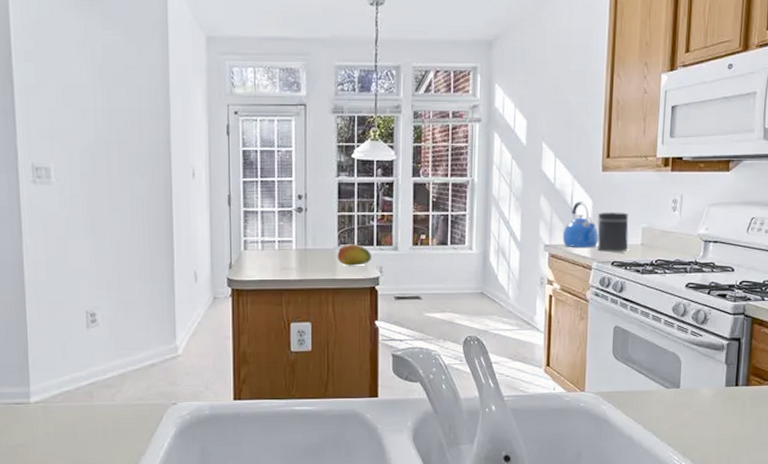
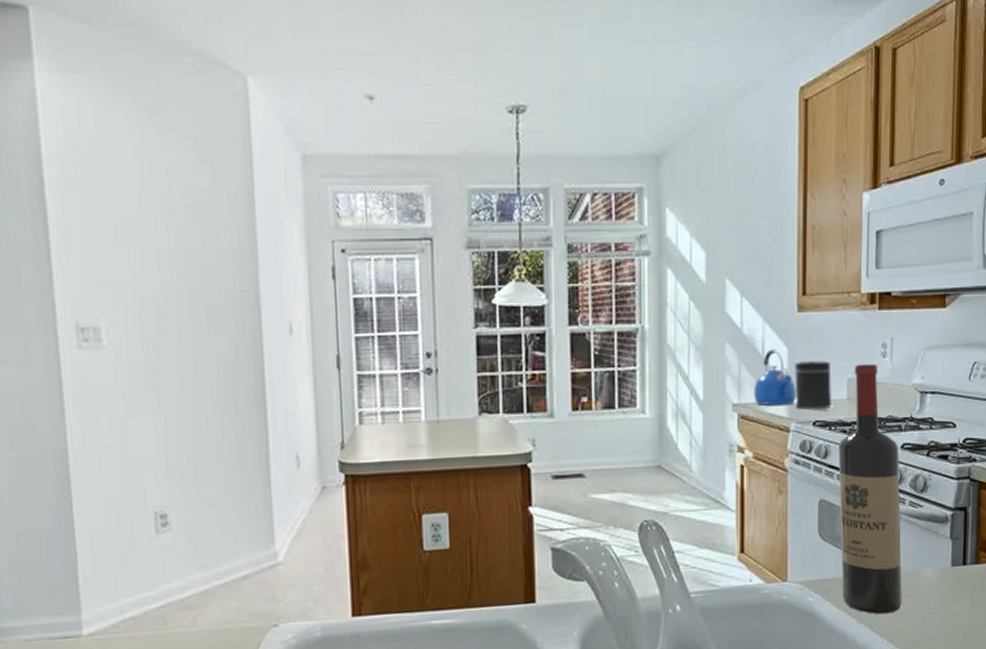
fruit: present [337,244,371,266] -> none [478,412,521,440]
wine bottle: none [630,216,684,423] -> present [838,363,903,615]

